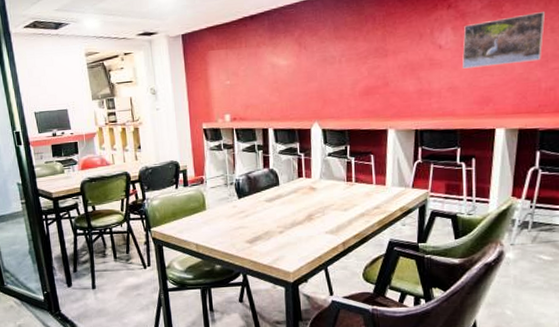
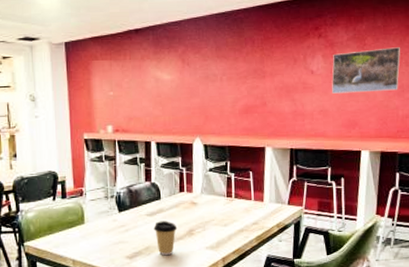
coffee cup: none [272,206,297,241] -> present [153,221,178,256]

